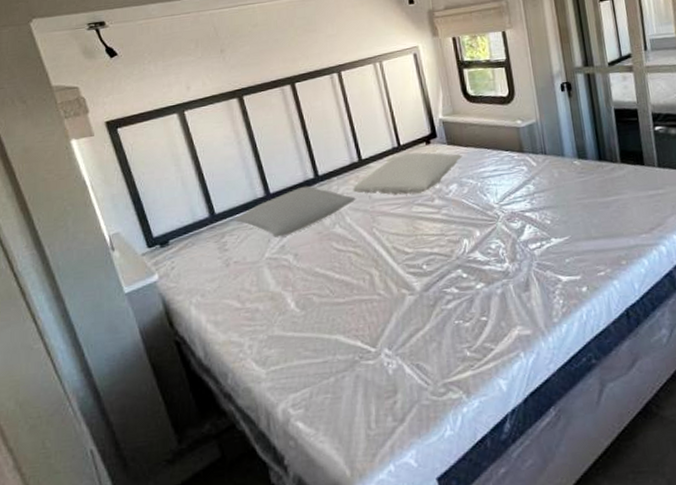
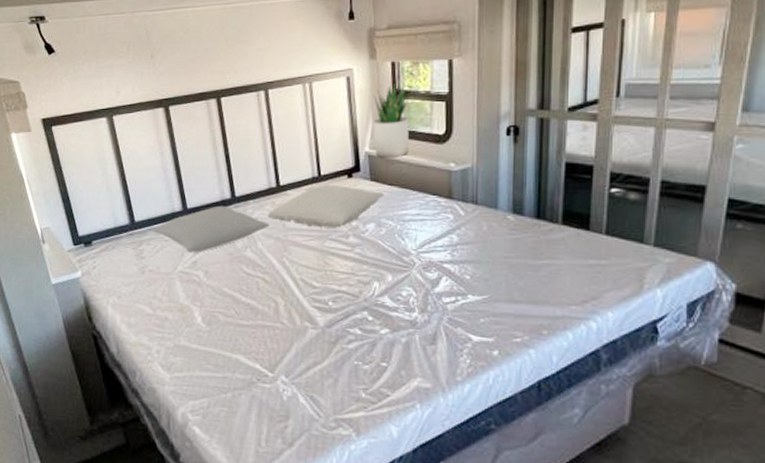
planter: none [439,53,478,123] -> present [373,82,409,158]

